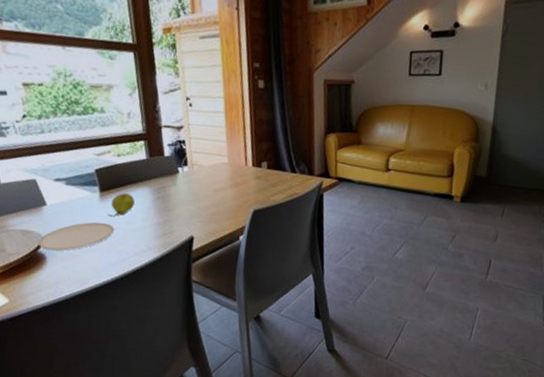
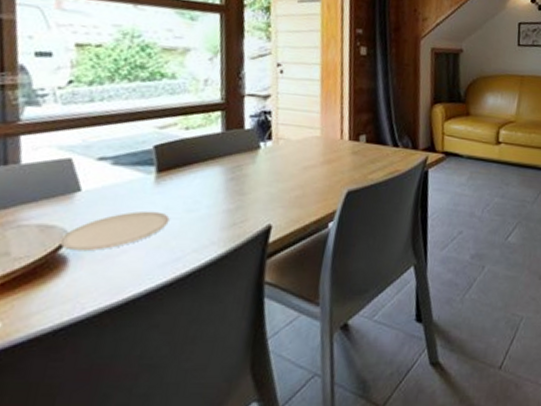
fruit: present [107,193,135,217] -> none [163,174,201,204]

